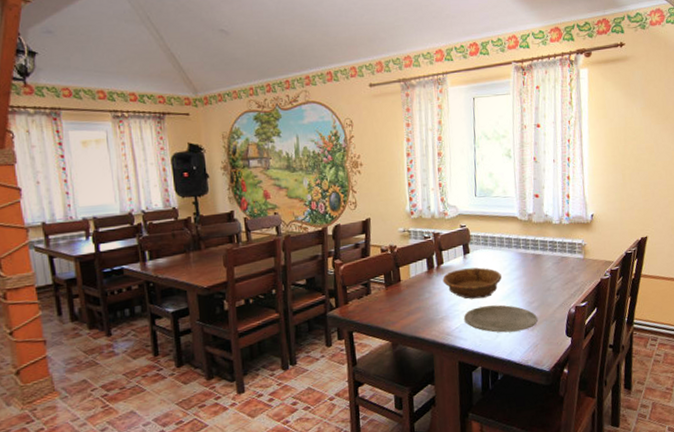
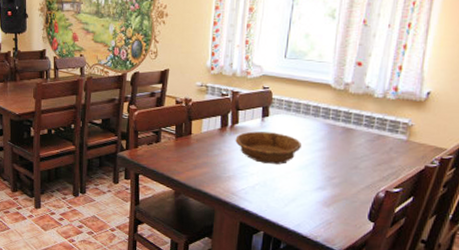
plate: present [464,304,538,333] -> none [252,172,336,205]

